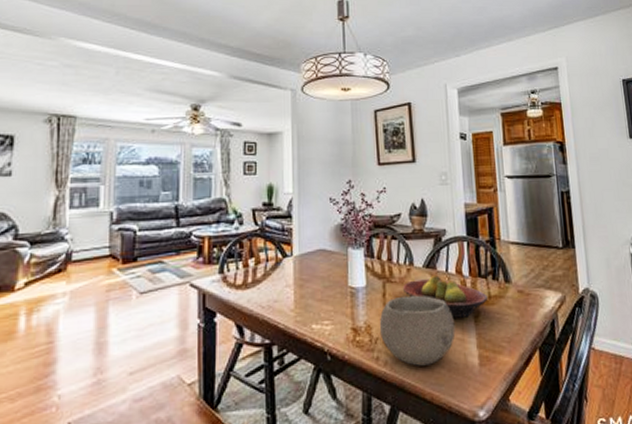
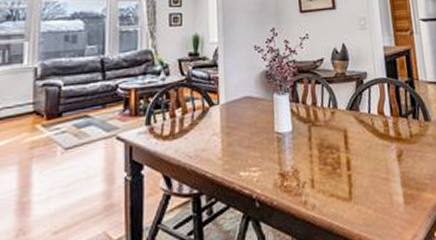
bowl: present [379,295,456,366] -> none [306,137,380,208]
fruit bowl: present [402,274,489,318] -> none [327,116,410,158]

